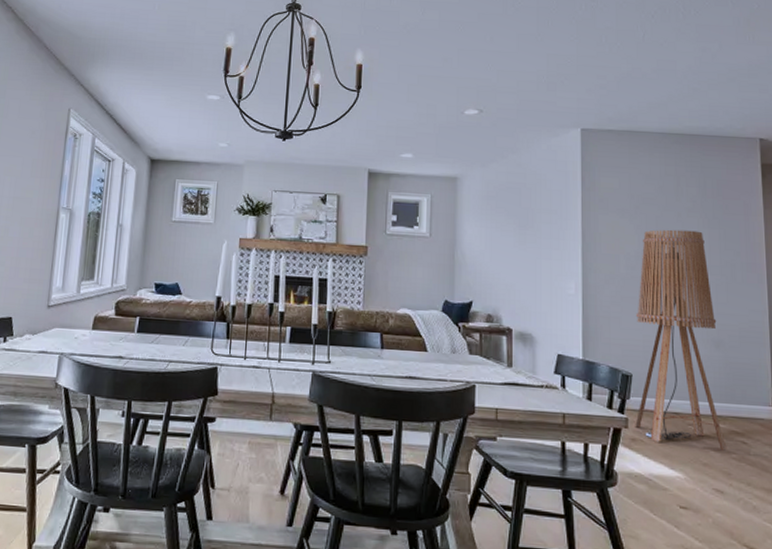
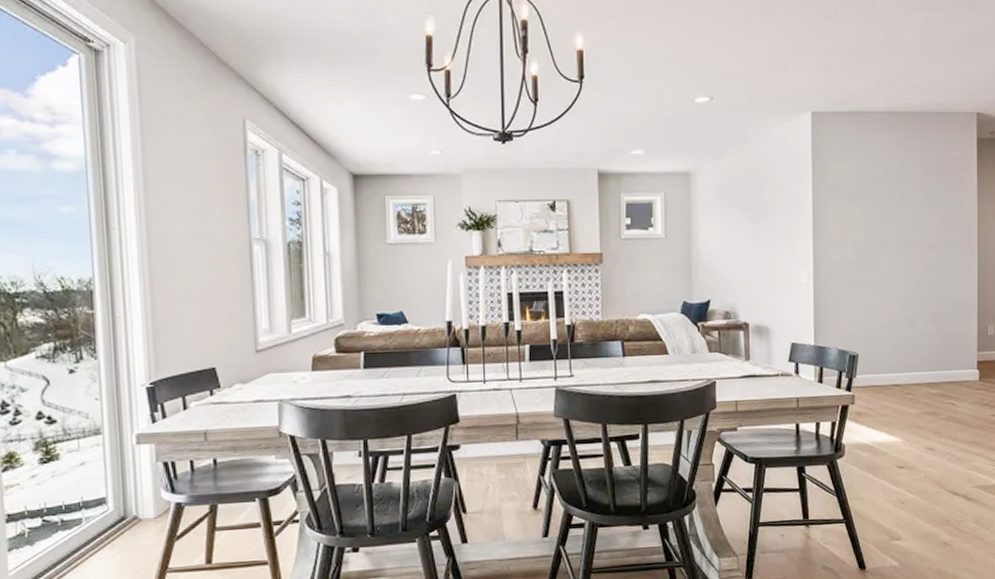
floor lamp: present [635,229,727,451] -> none [860,210,938,413]

